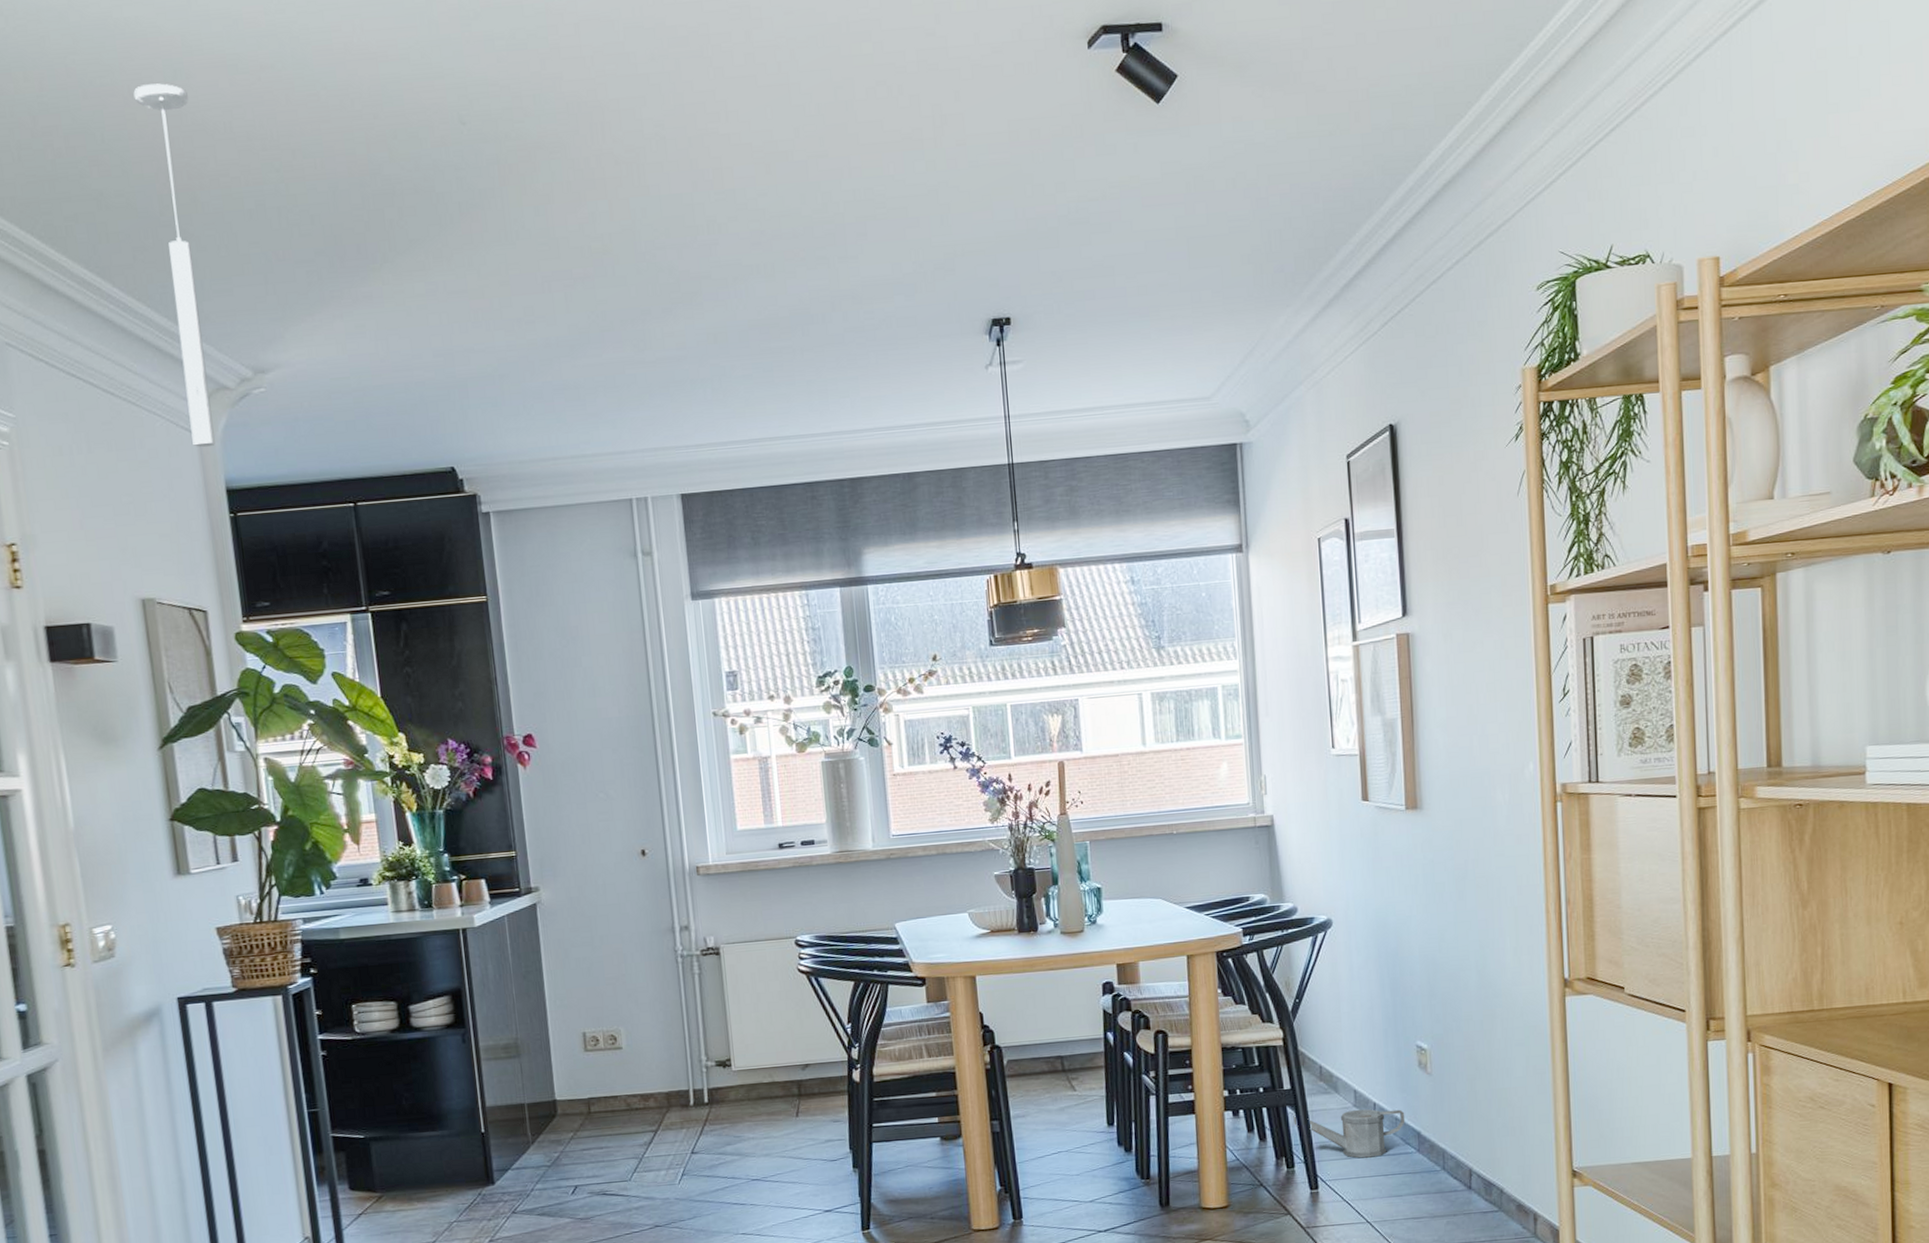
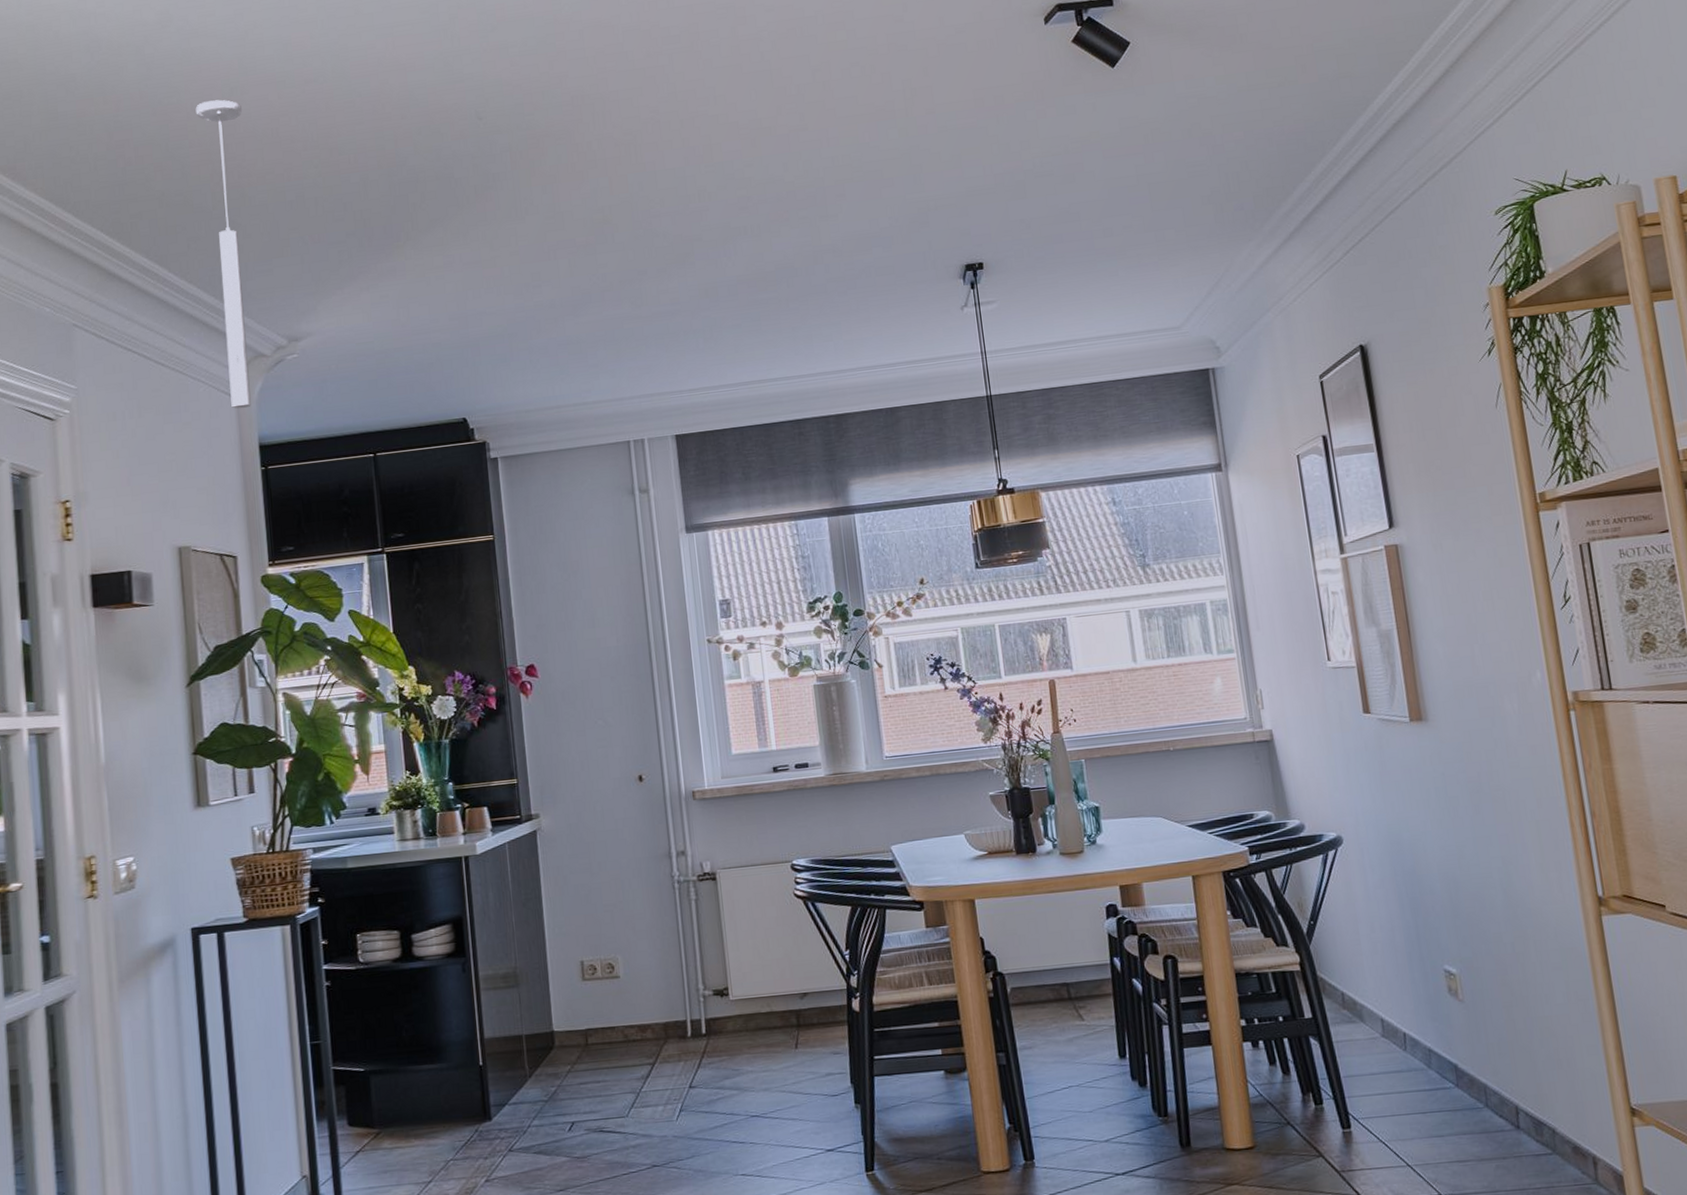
watering can: present [1293,1109,1406,1158] -> none [1317,1039,1440,1094]

